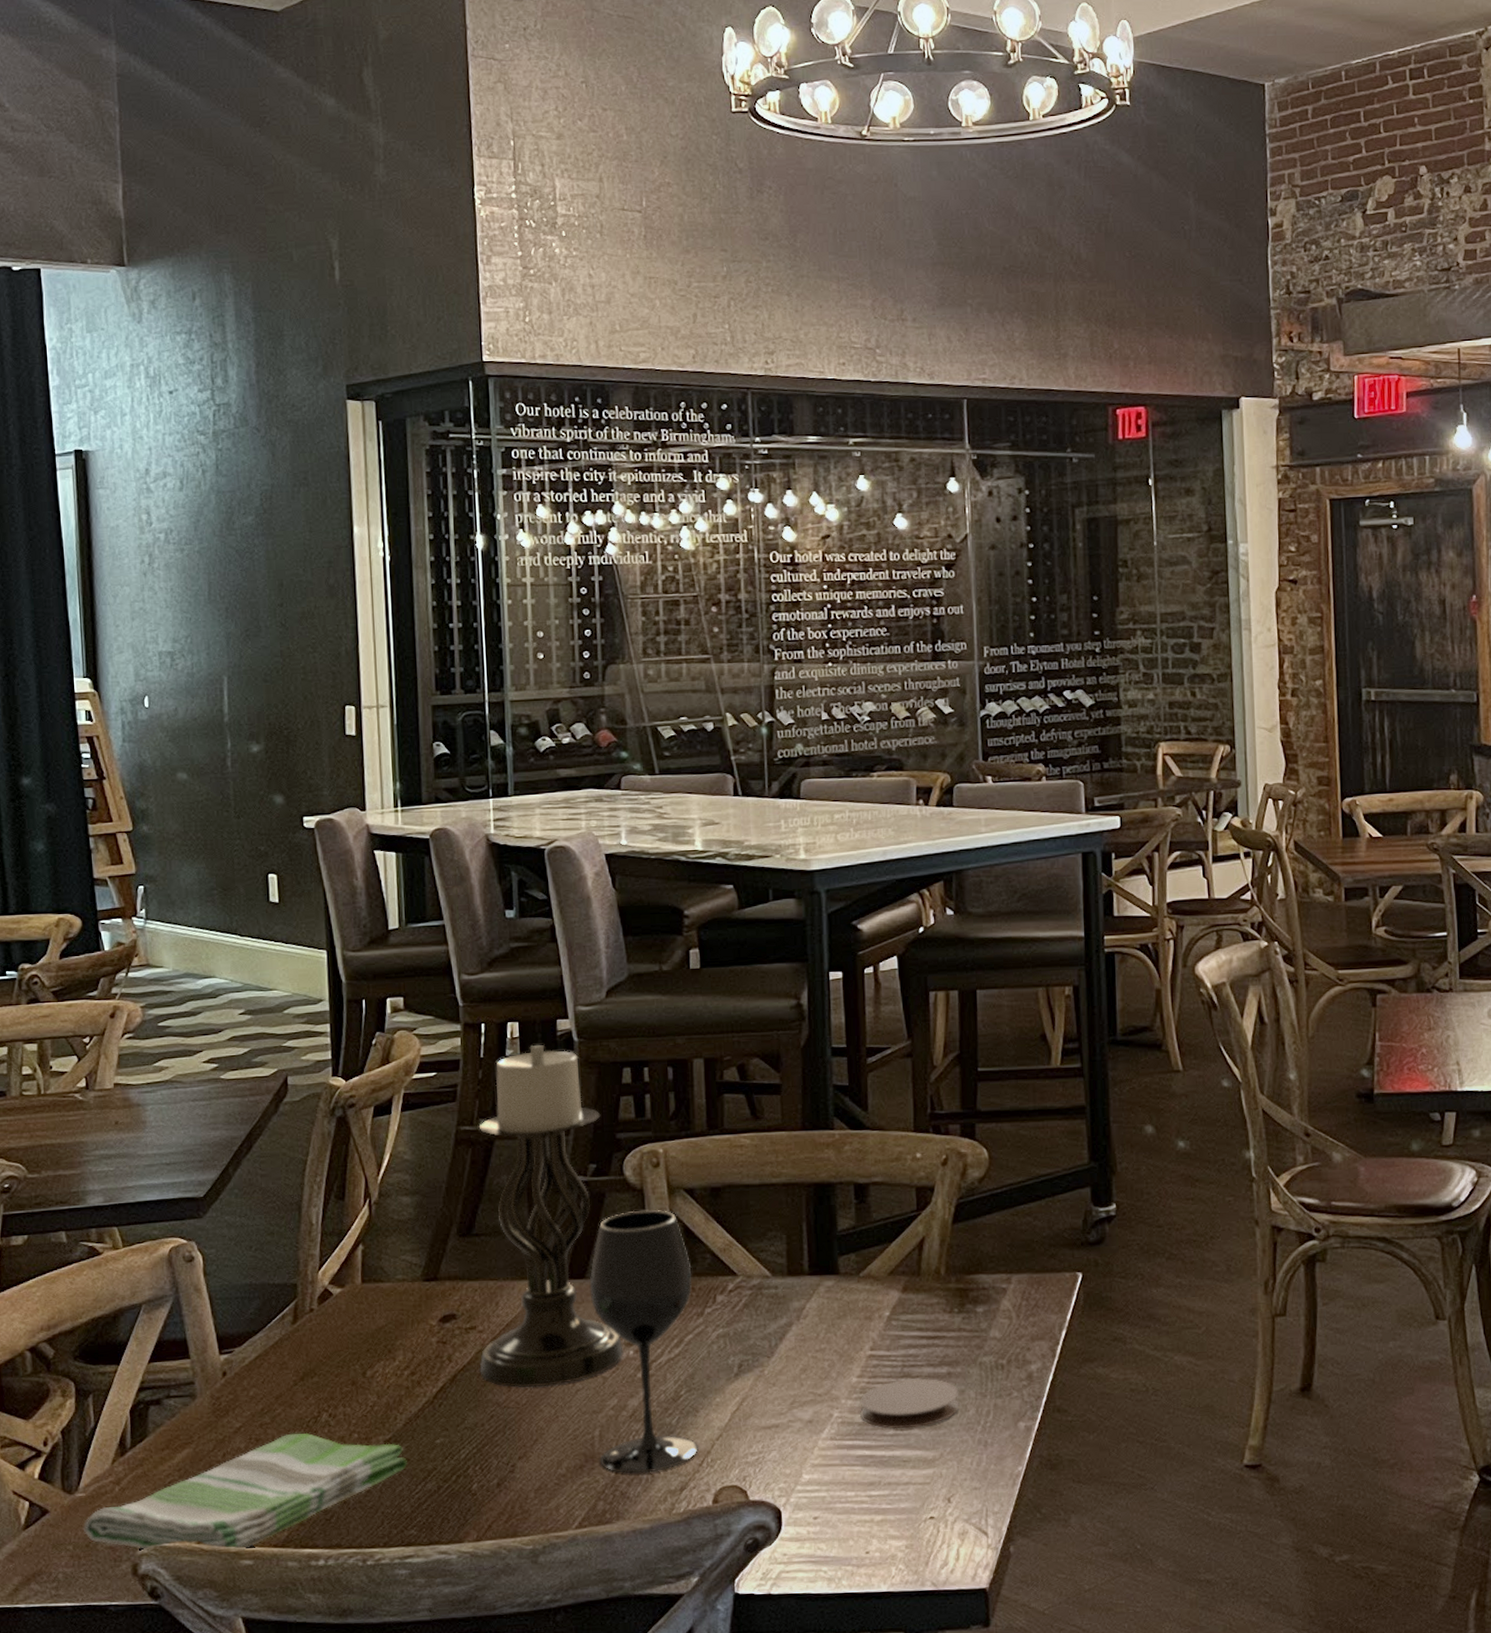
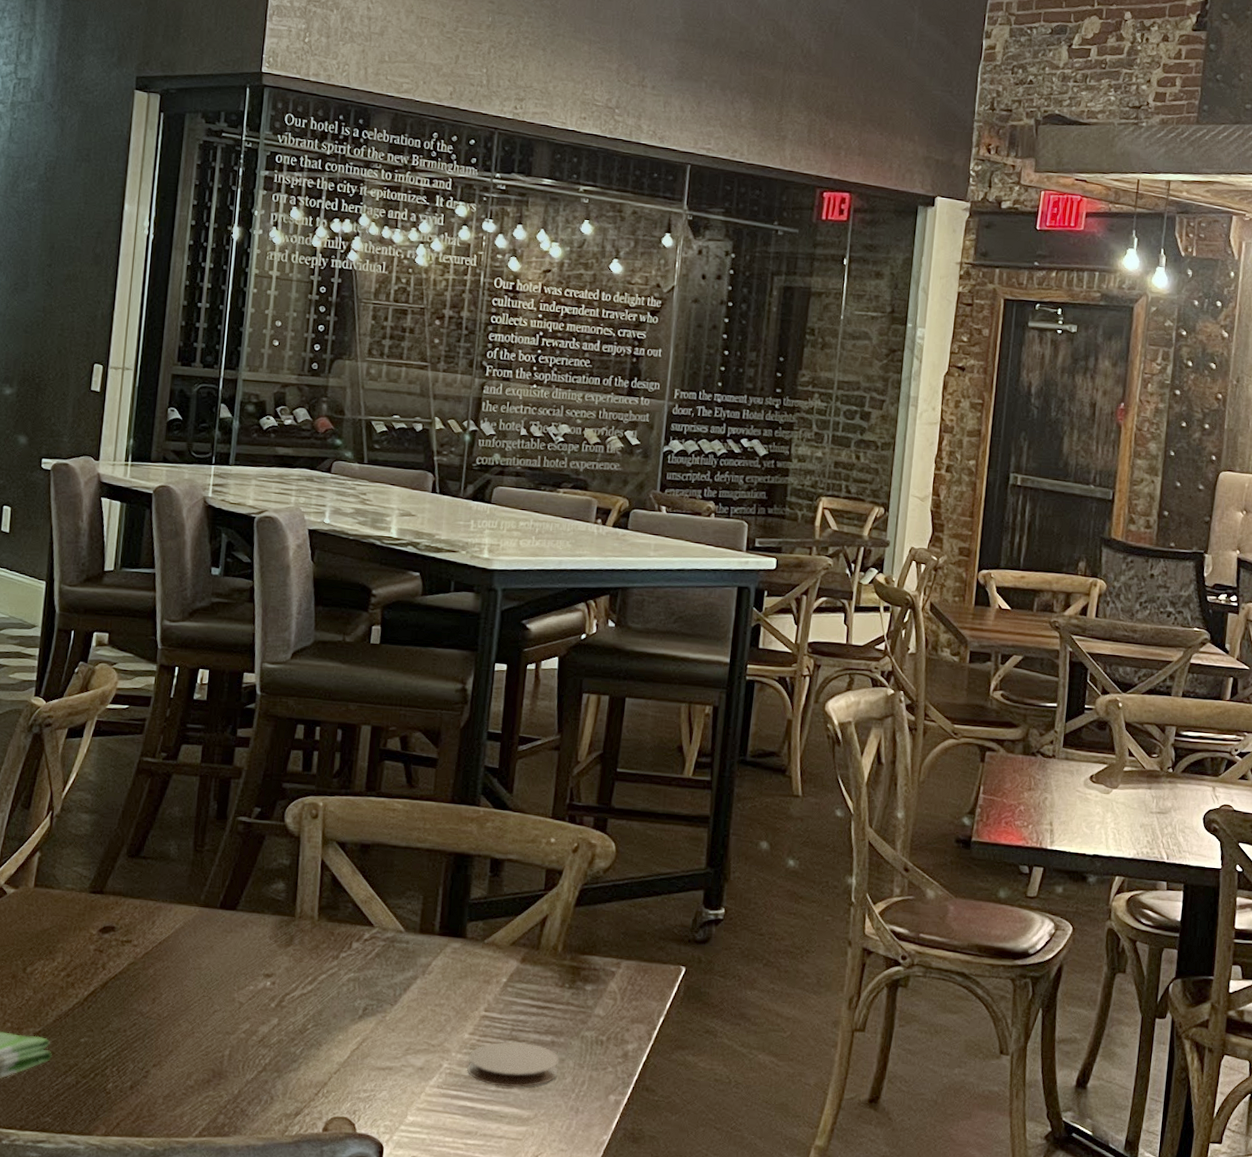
candle holder: present [478,1044,624,1388] -> none [129,692,271,1004]
wineglass: present [589,1209,699,1474] -> none [226,855,334,1095]

